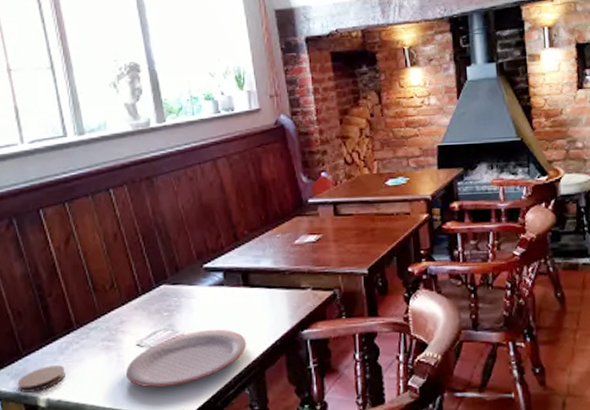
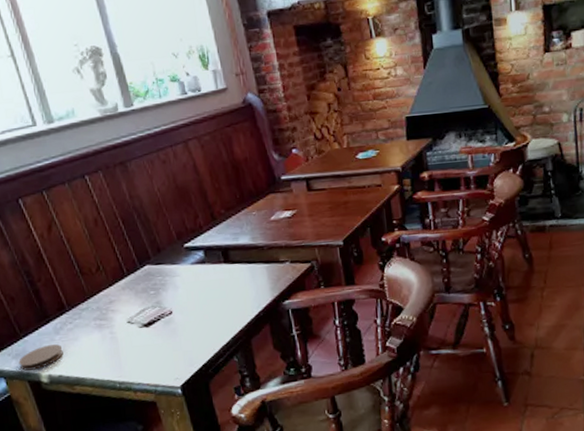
plate: present [126,329,247,388] -> none [120,303,232,361]

